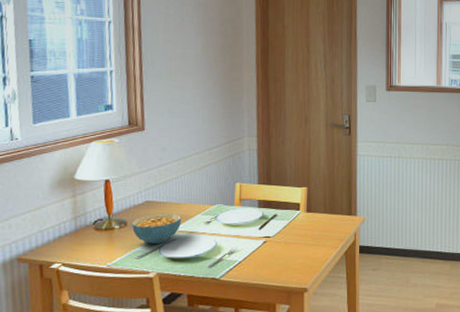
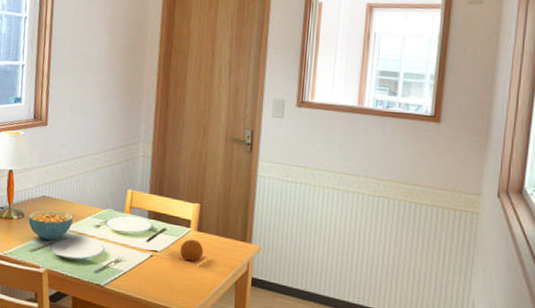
fruit: none [292,220,314,240] -> present [180,239,204,261]

